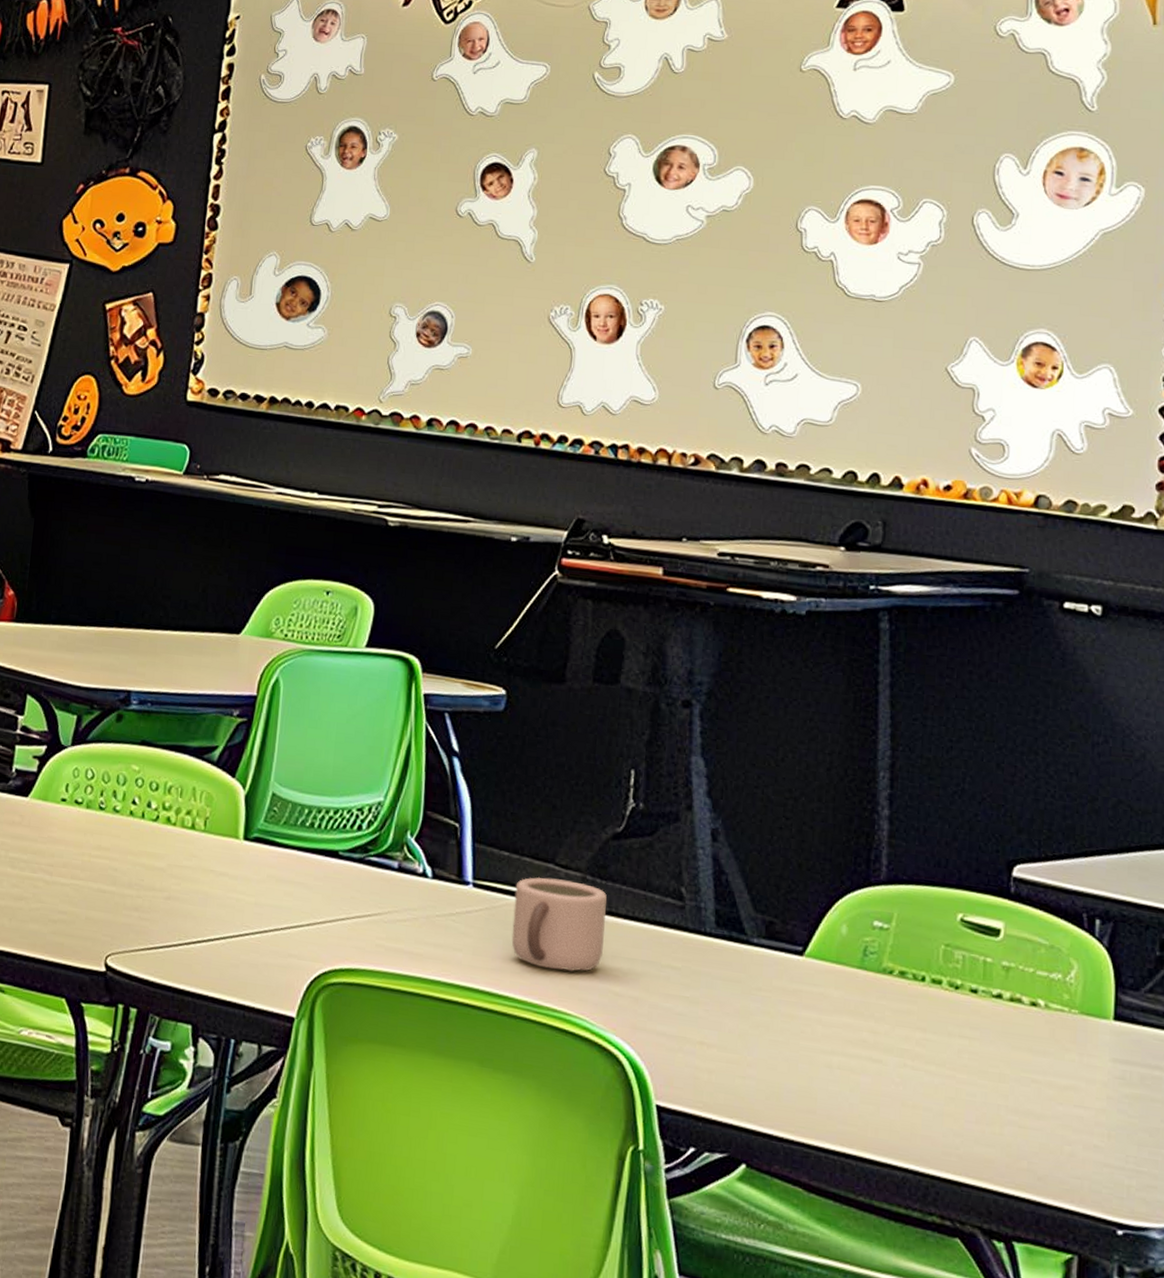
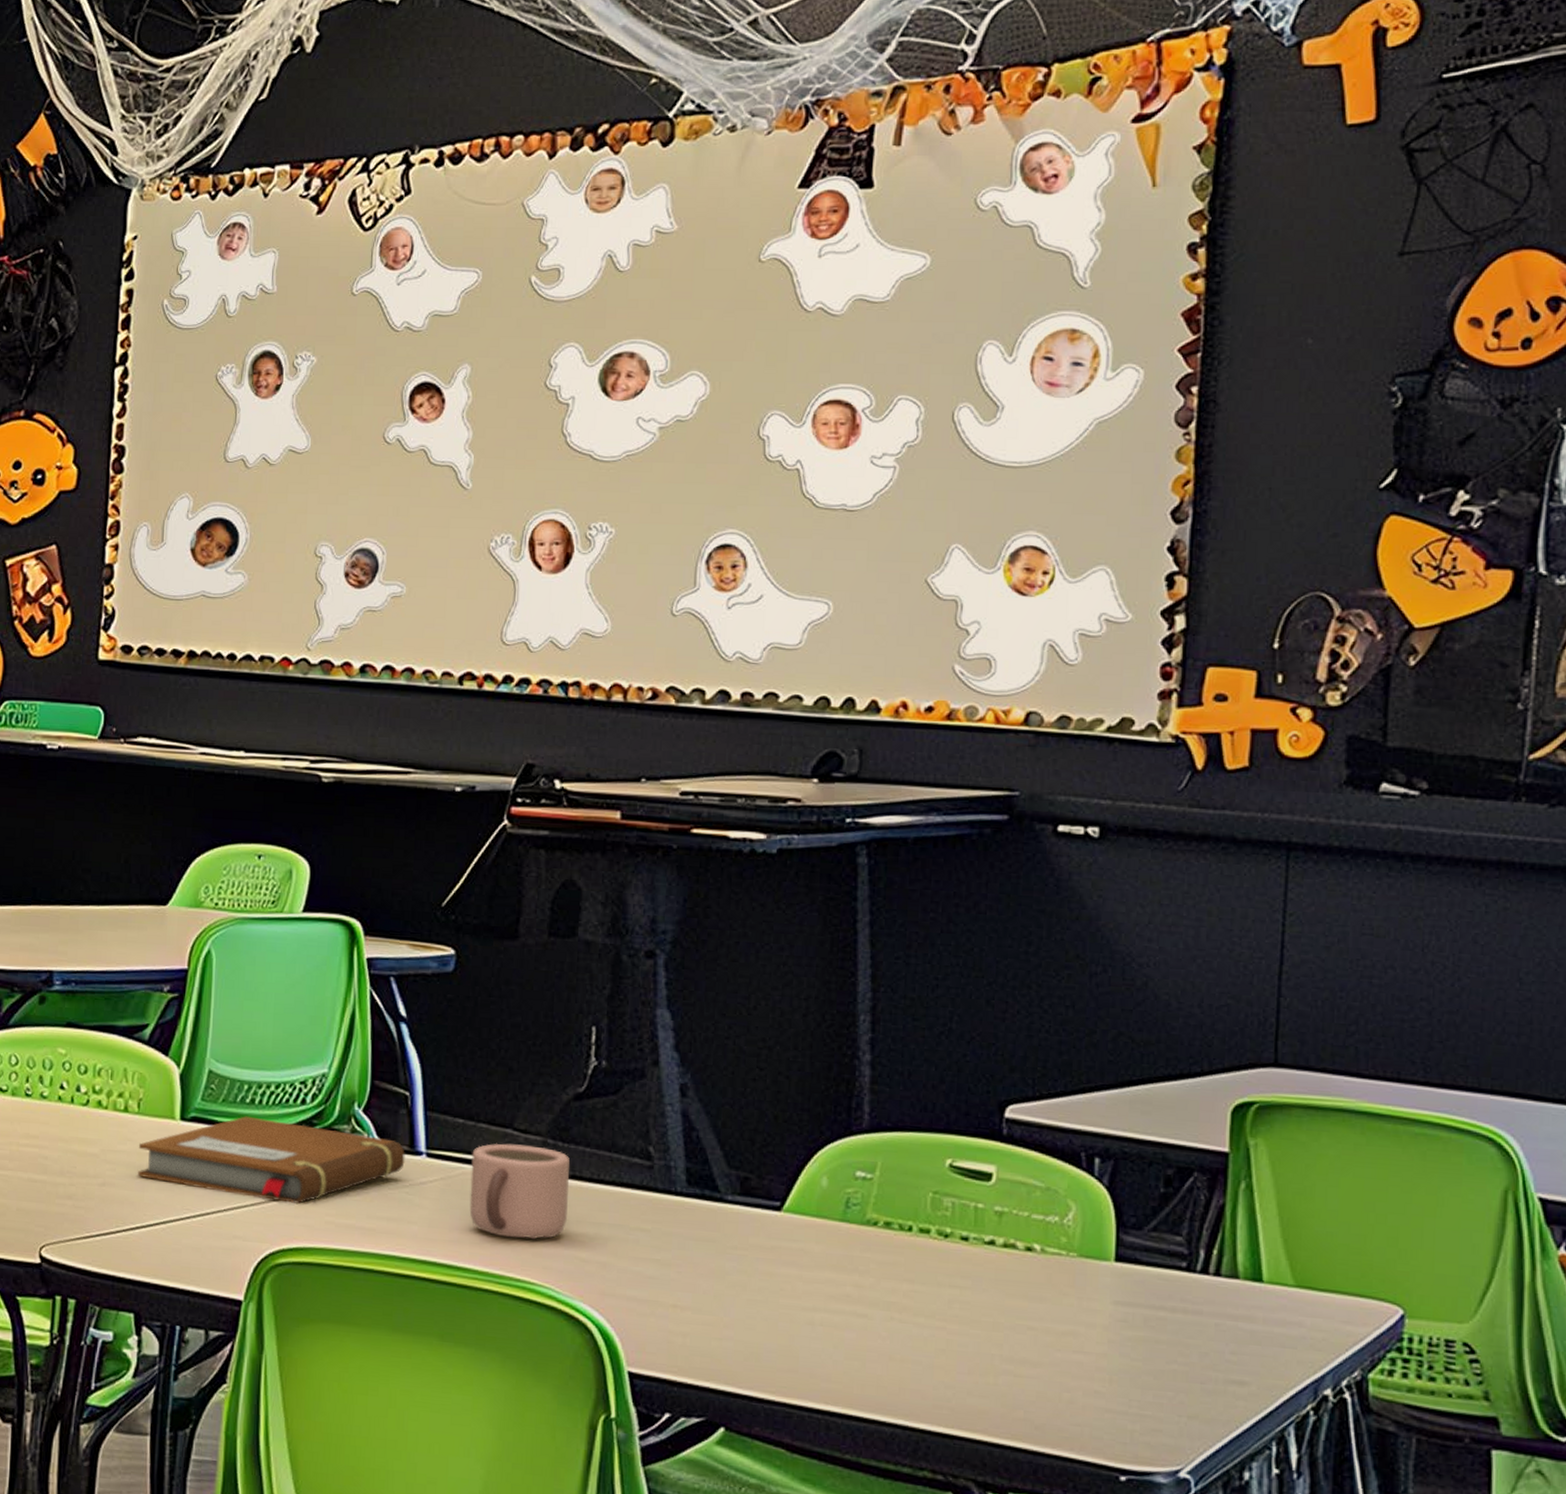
notebook: none [201,839,453,926] -> present [138,1116,405,1204]

